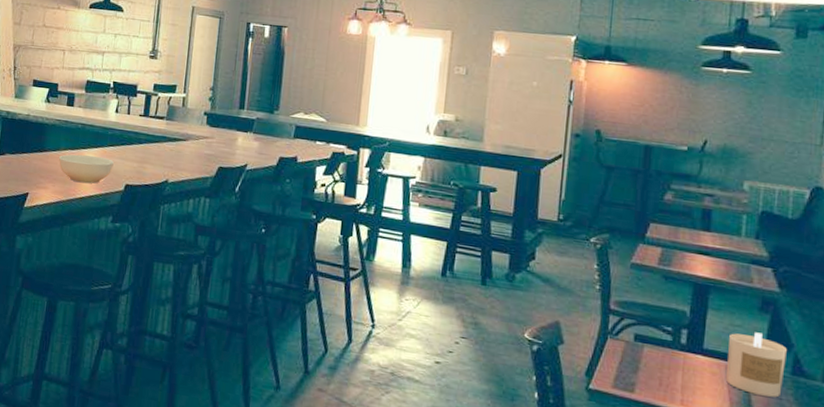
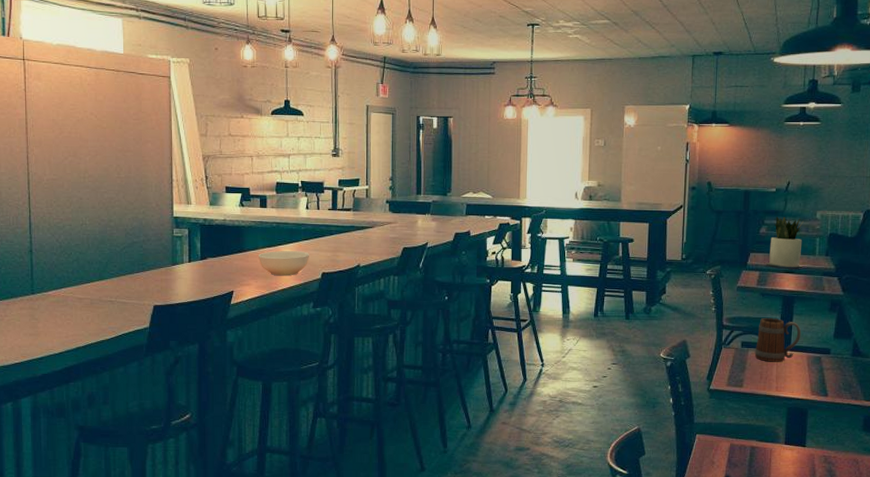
beer mug: none [652,307,719,368] -> present [754,317,802,362]
planter: none [671,182,725,252] -> present [766,217,804,269]
candle: present [726,332,787,398] -> none [807,328,849,376]

